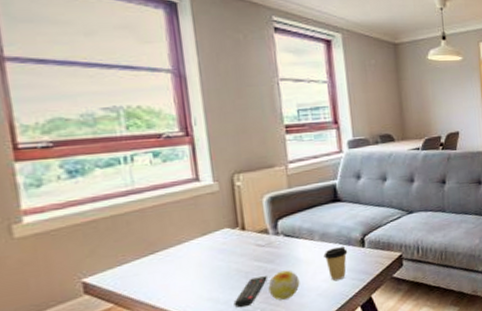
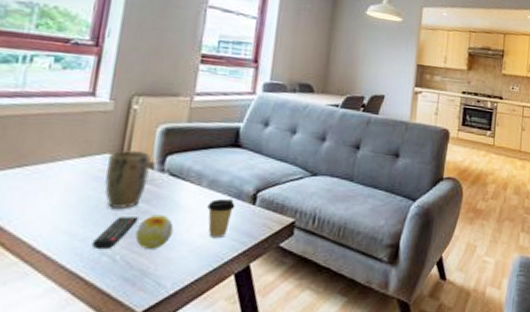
plant pot: none [226,220,267,274] -> present [104,150,151,210]

